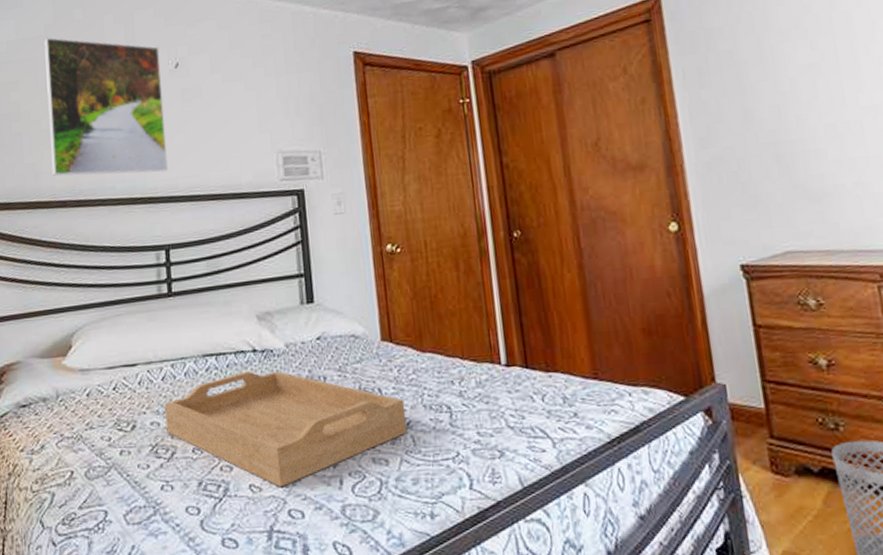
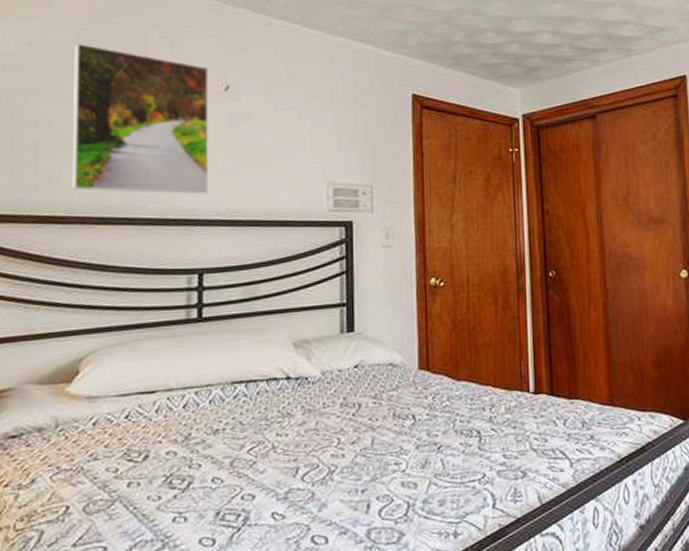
serving tray: present [164,371,408,488] -> none [184,398,438,514]

